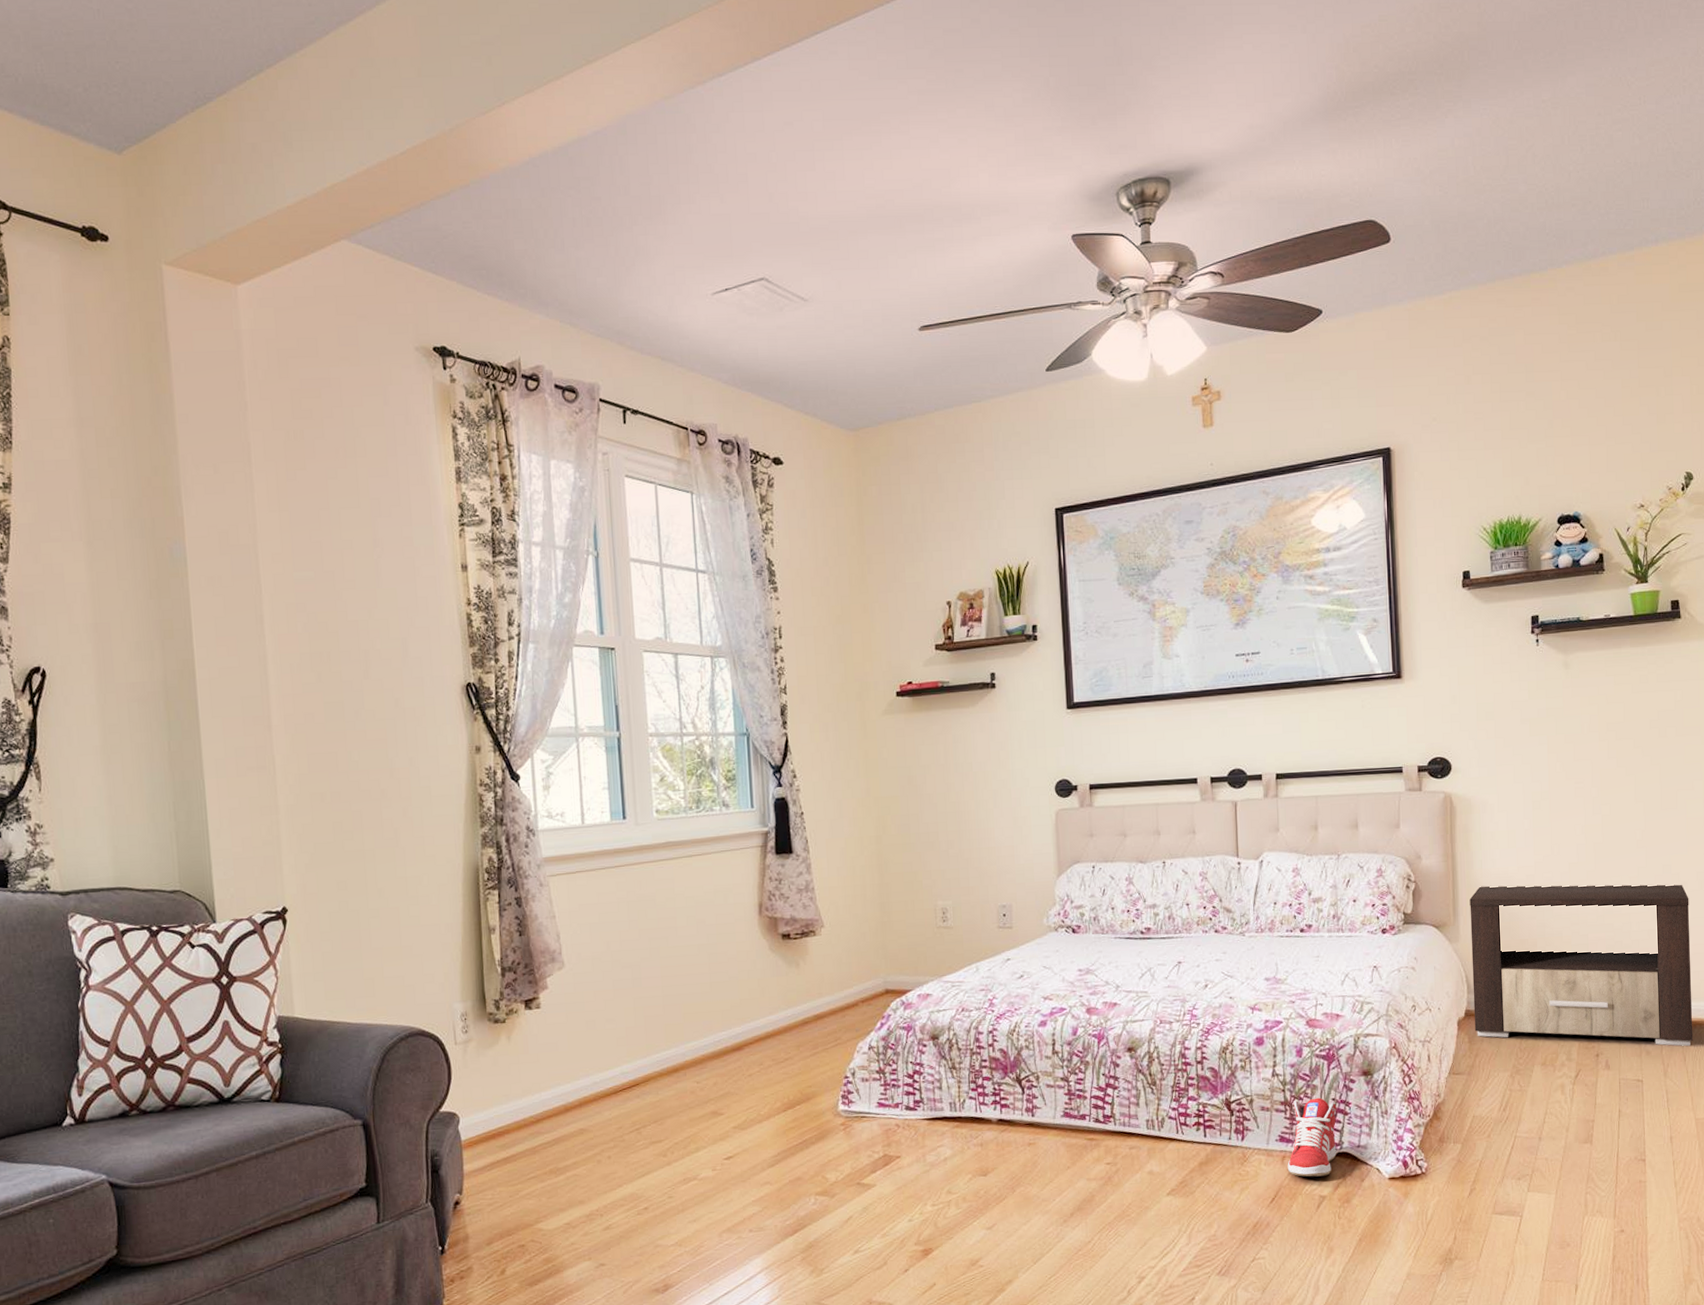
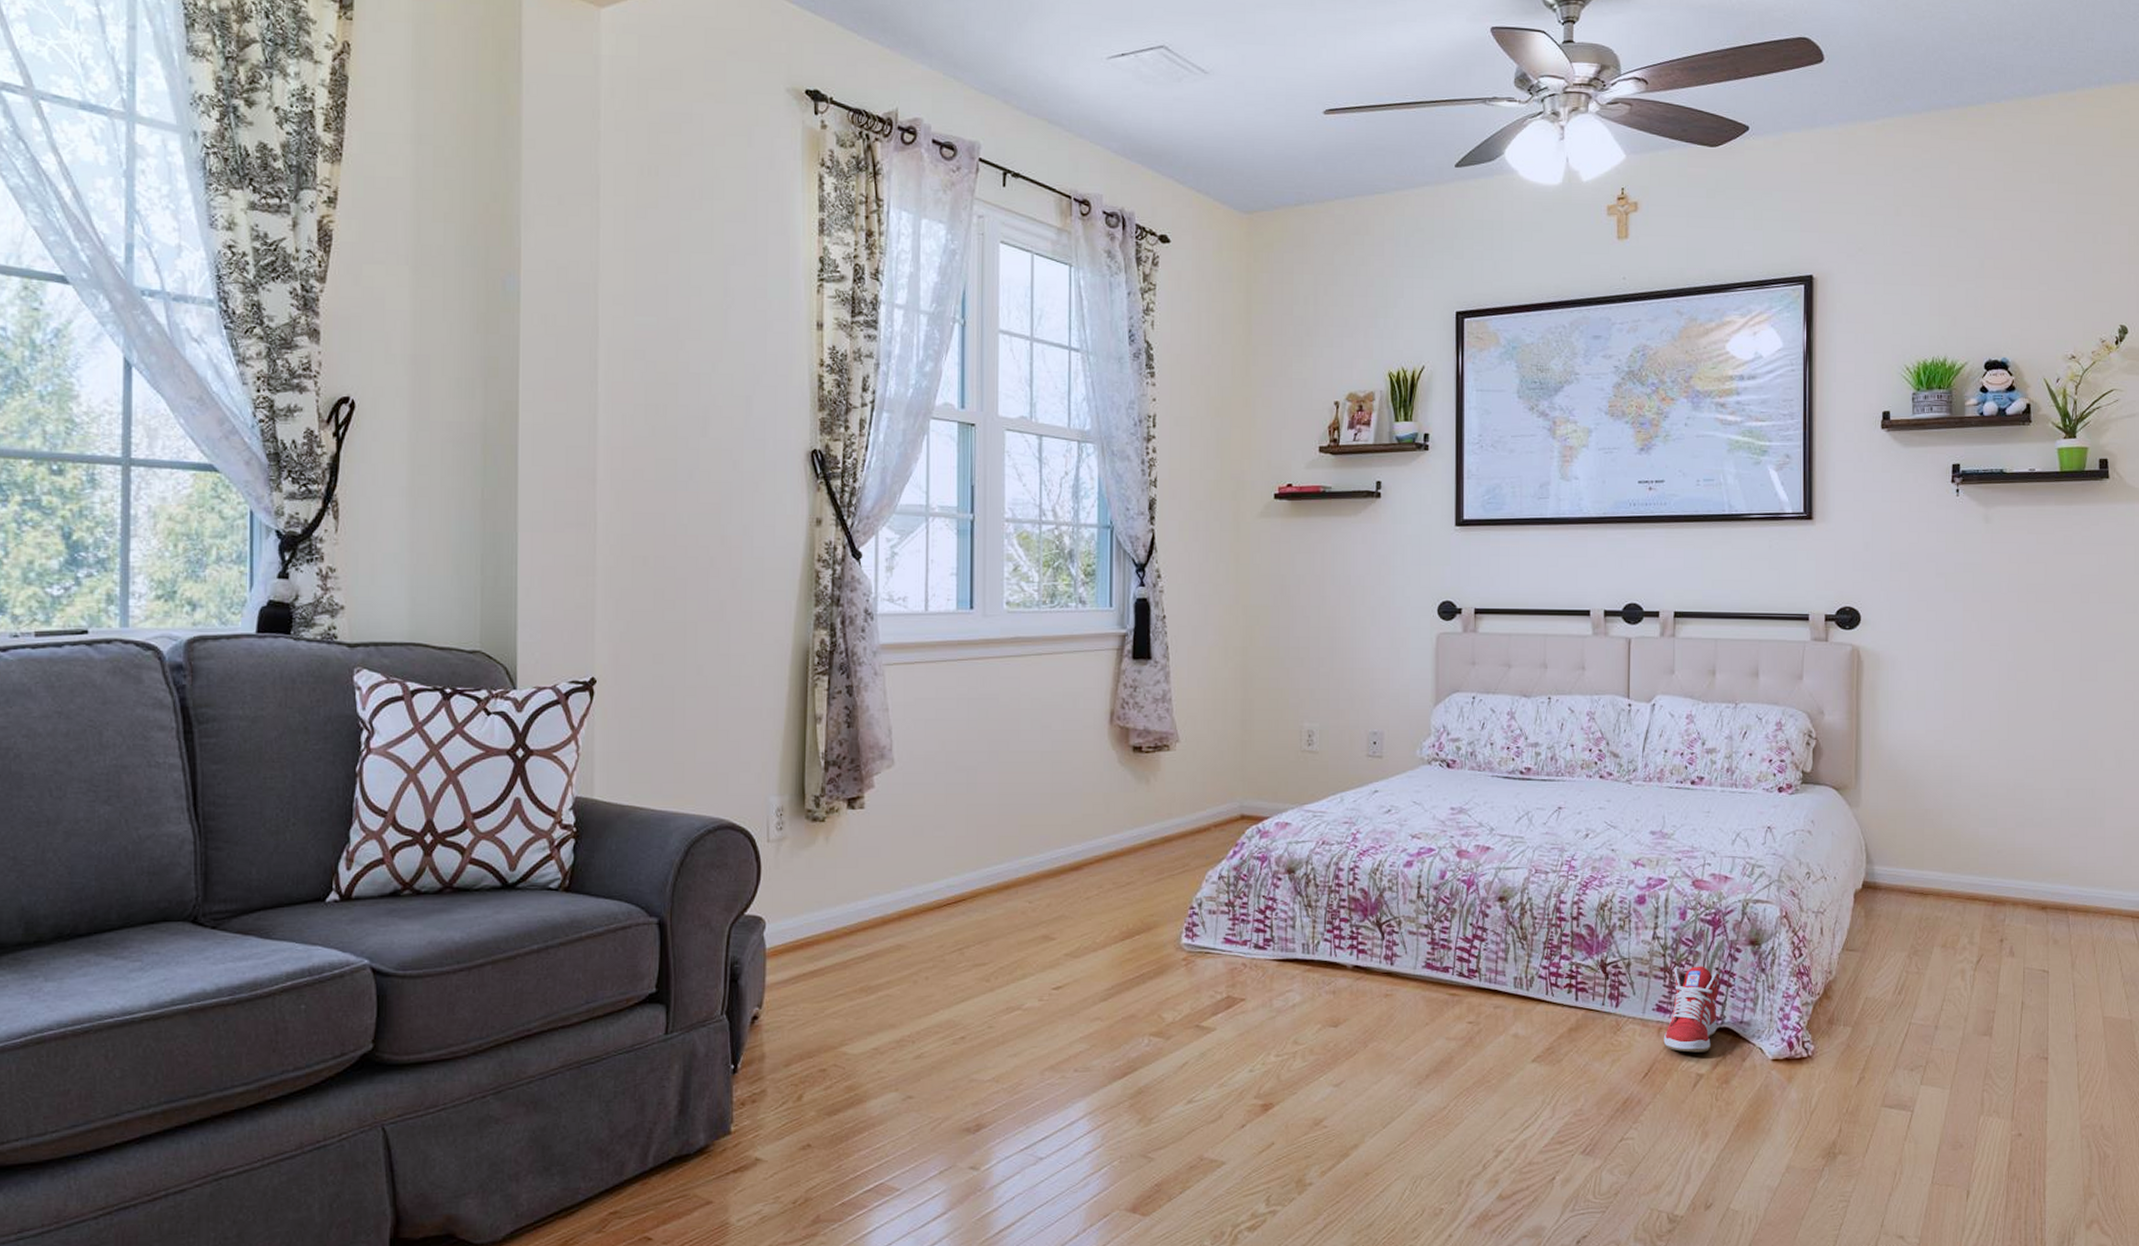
nightstand: present [1469,884,1693,1047] -> none [1872,748,2106,938]

